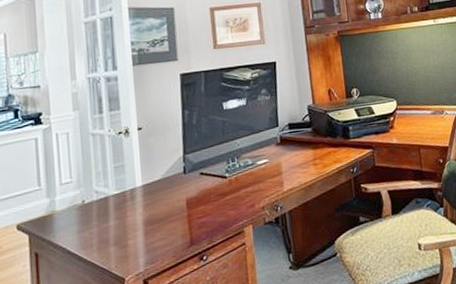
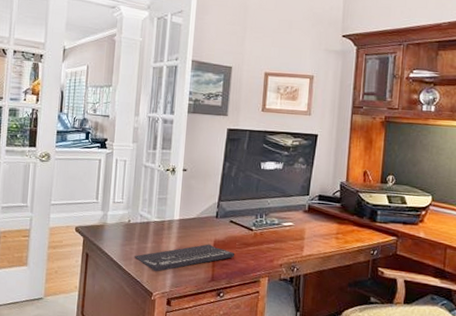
keyboard: none [96,204,211,253] -> present [134,244,234,272]

